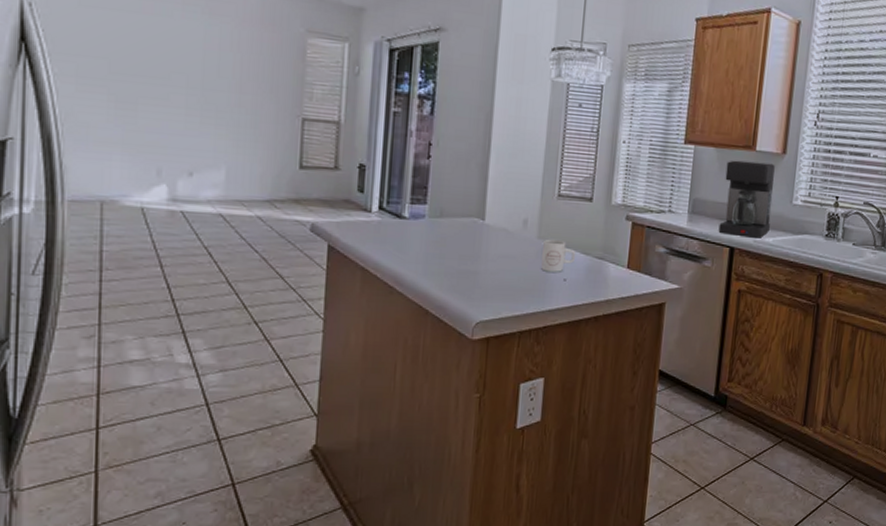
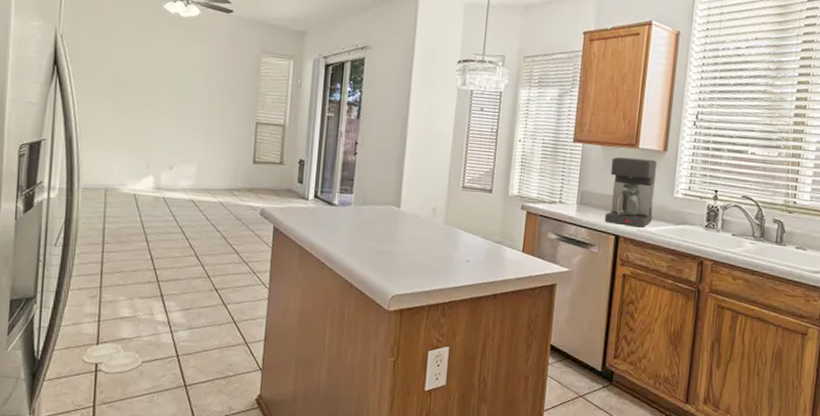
pet bowl: none [77,392,160,431] -> present [82,342,142,374]
mug: present [540,239,576,272] -> none [447,225,478,254]

